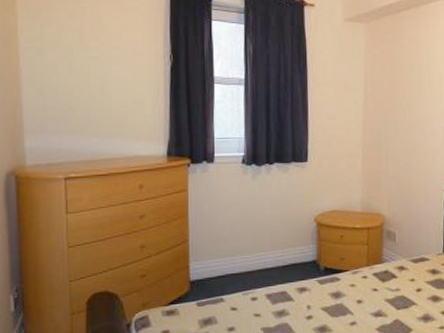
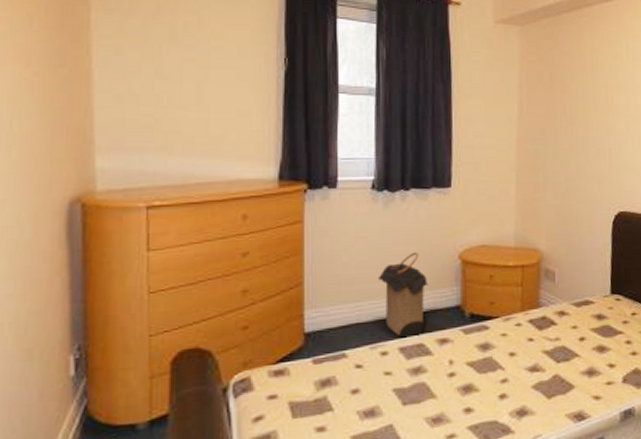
laundry hamper: none [248,215,290,287] -> present [377,251,429,338]

